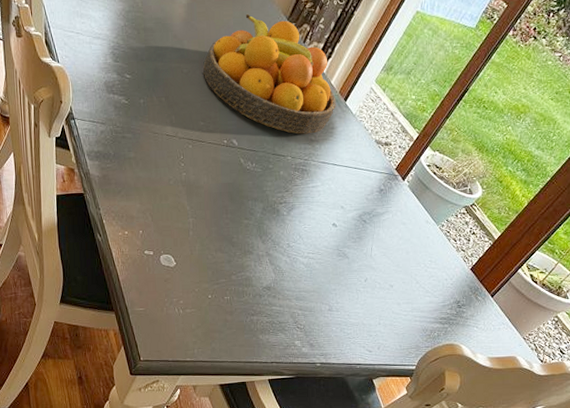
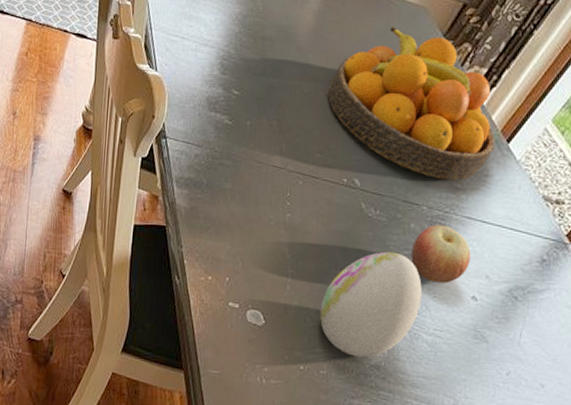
decorative egg: none [218,195,296,282] -> present [319,251,423,357]
apple: none [283,170,328,216] -> present [411,225,471,283]

